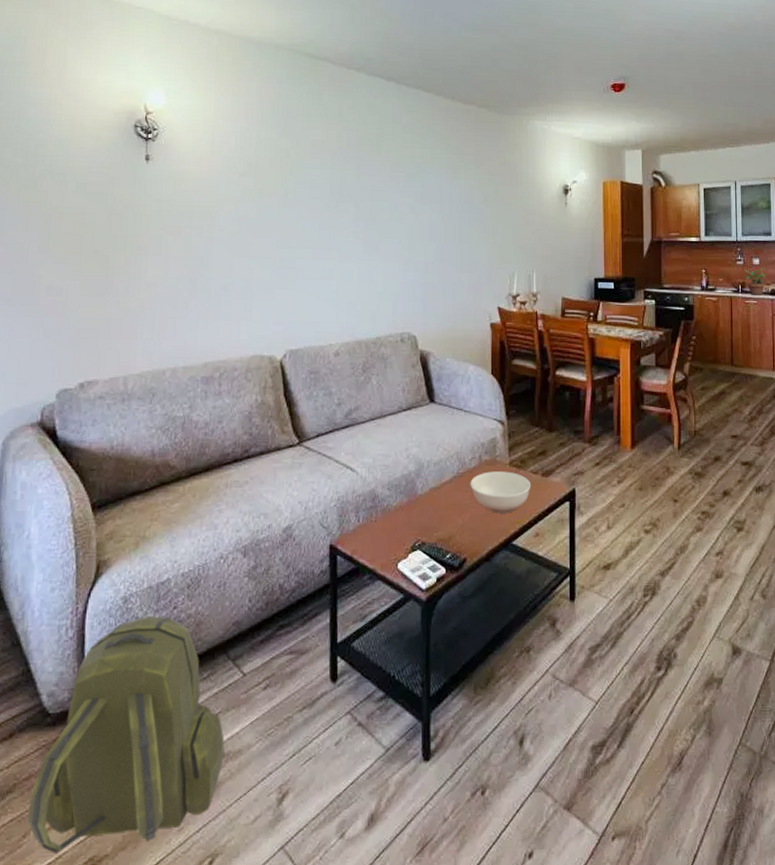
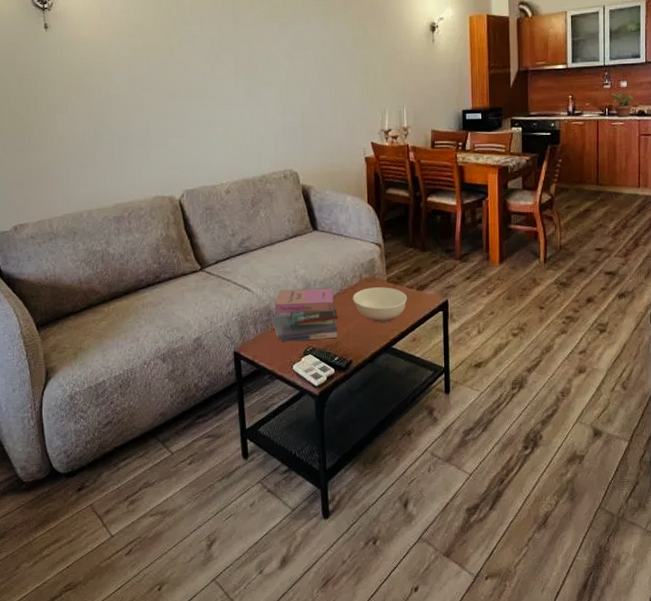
backpack: present [28,616,225,855] -> none [17,409,162,581]
books: none [377,470,453,534] -> present [272,288,338,342]

